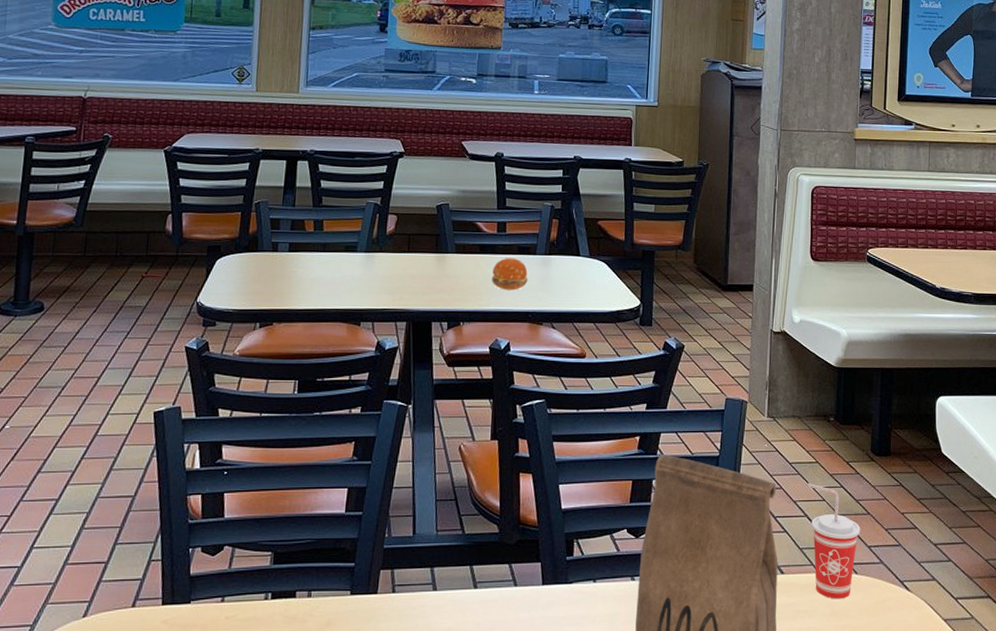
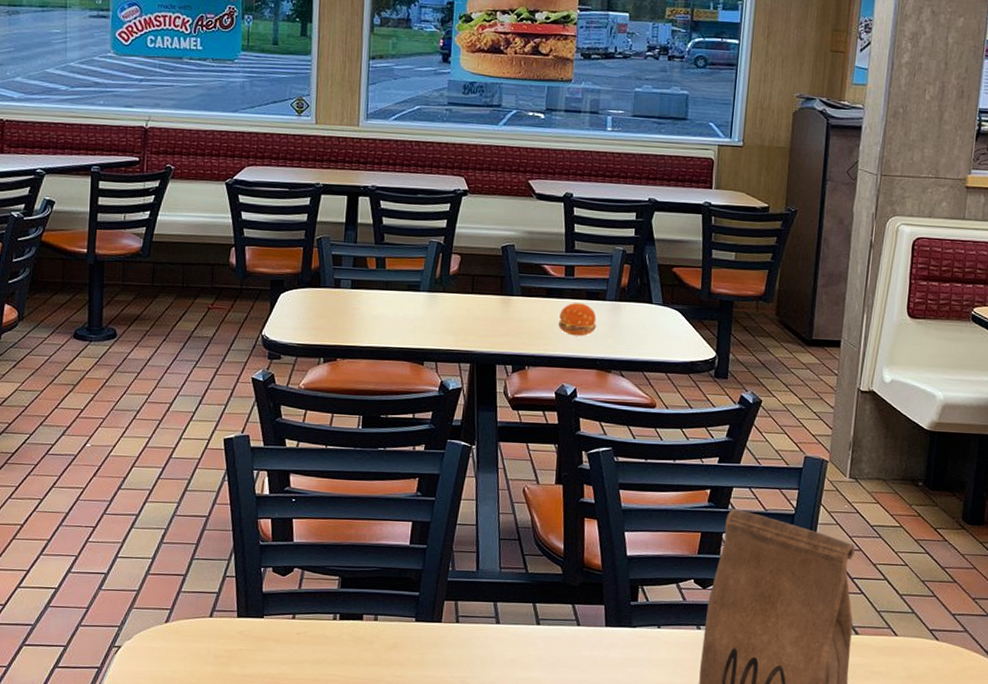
beverage cup: present [806,483,860,599] -> none [888,547,945,664]

